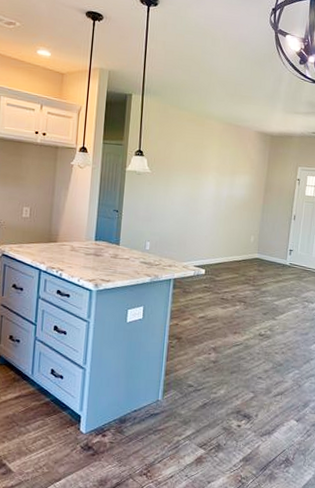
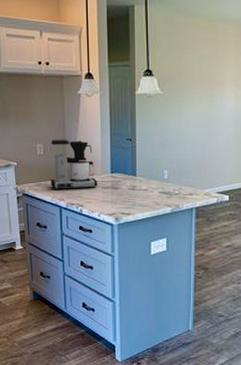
coffee maker: none [32,204,81,254] -> present [50,139,98,190]

